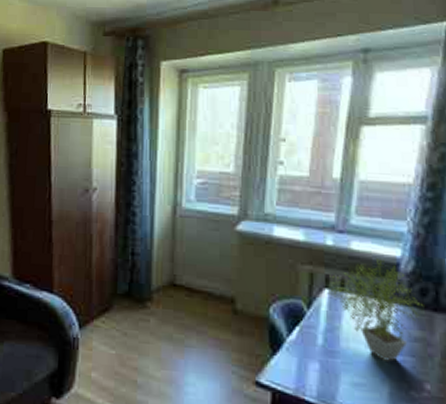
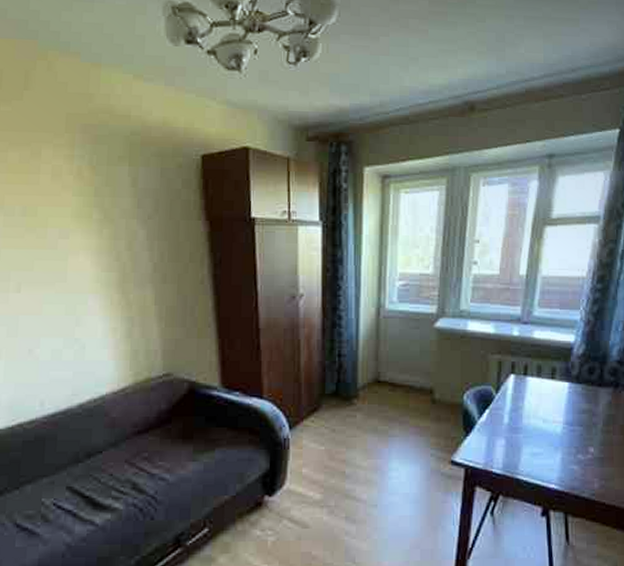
potted plant: present [327,257,424,361] -> none [513,343,591,432]

